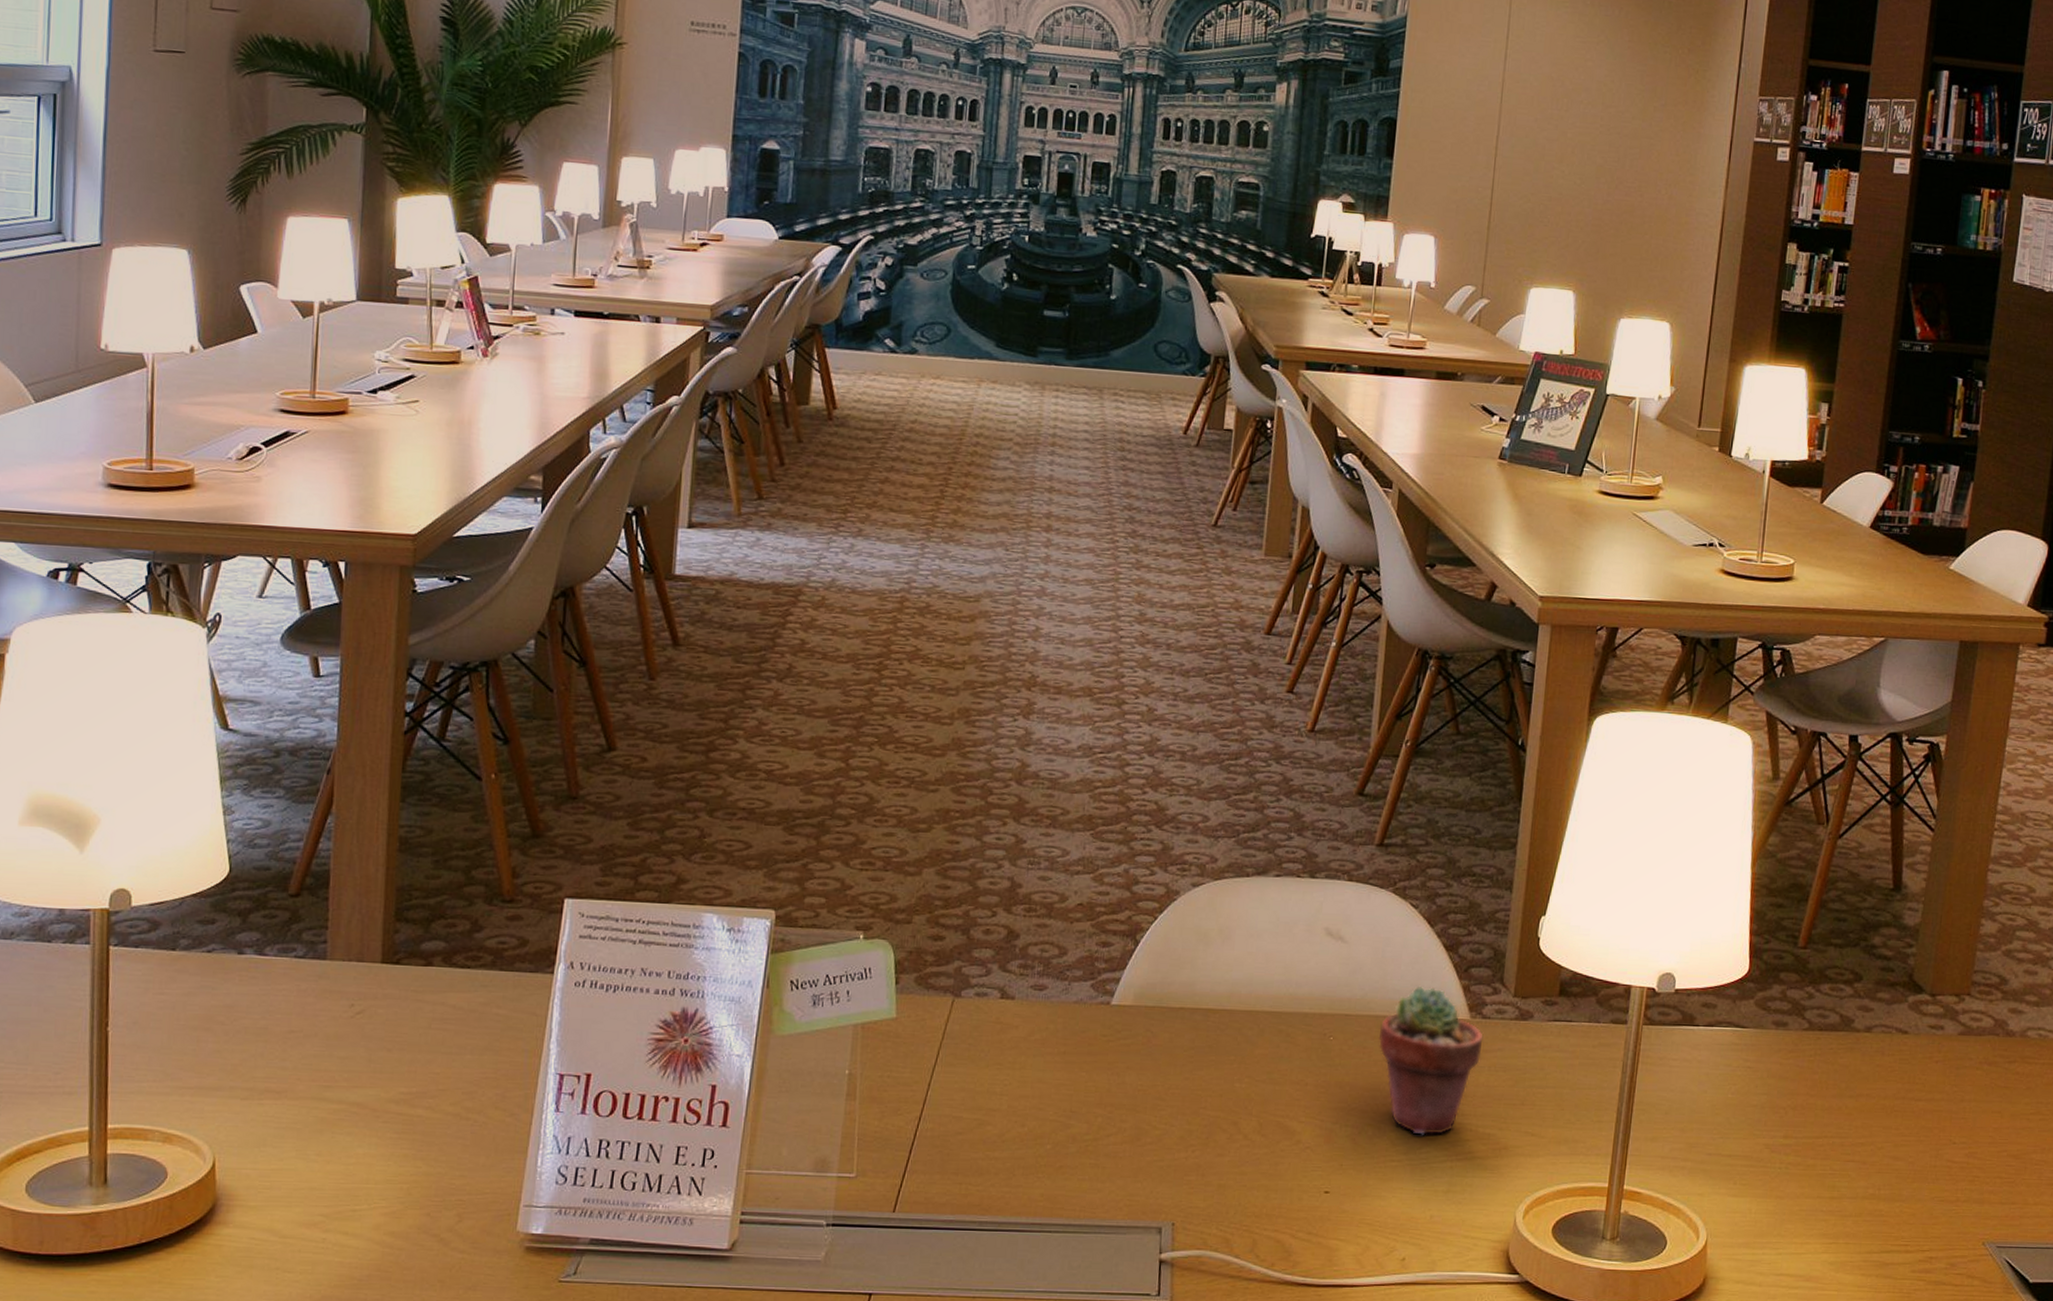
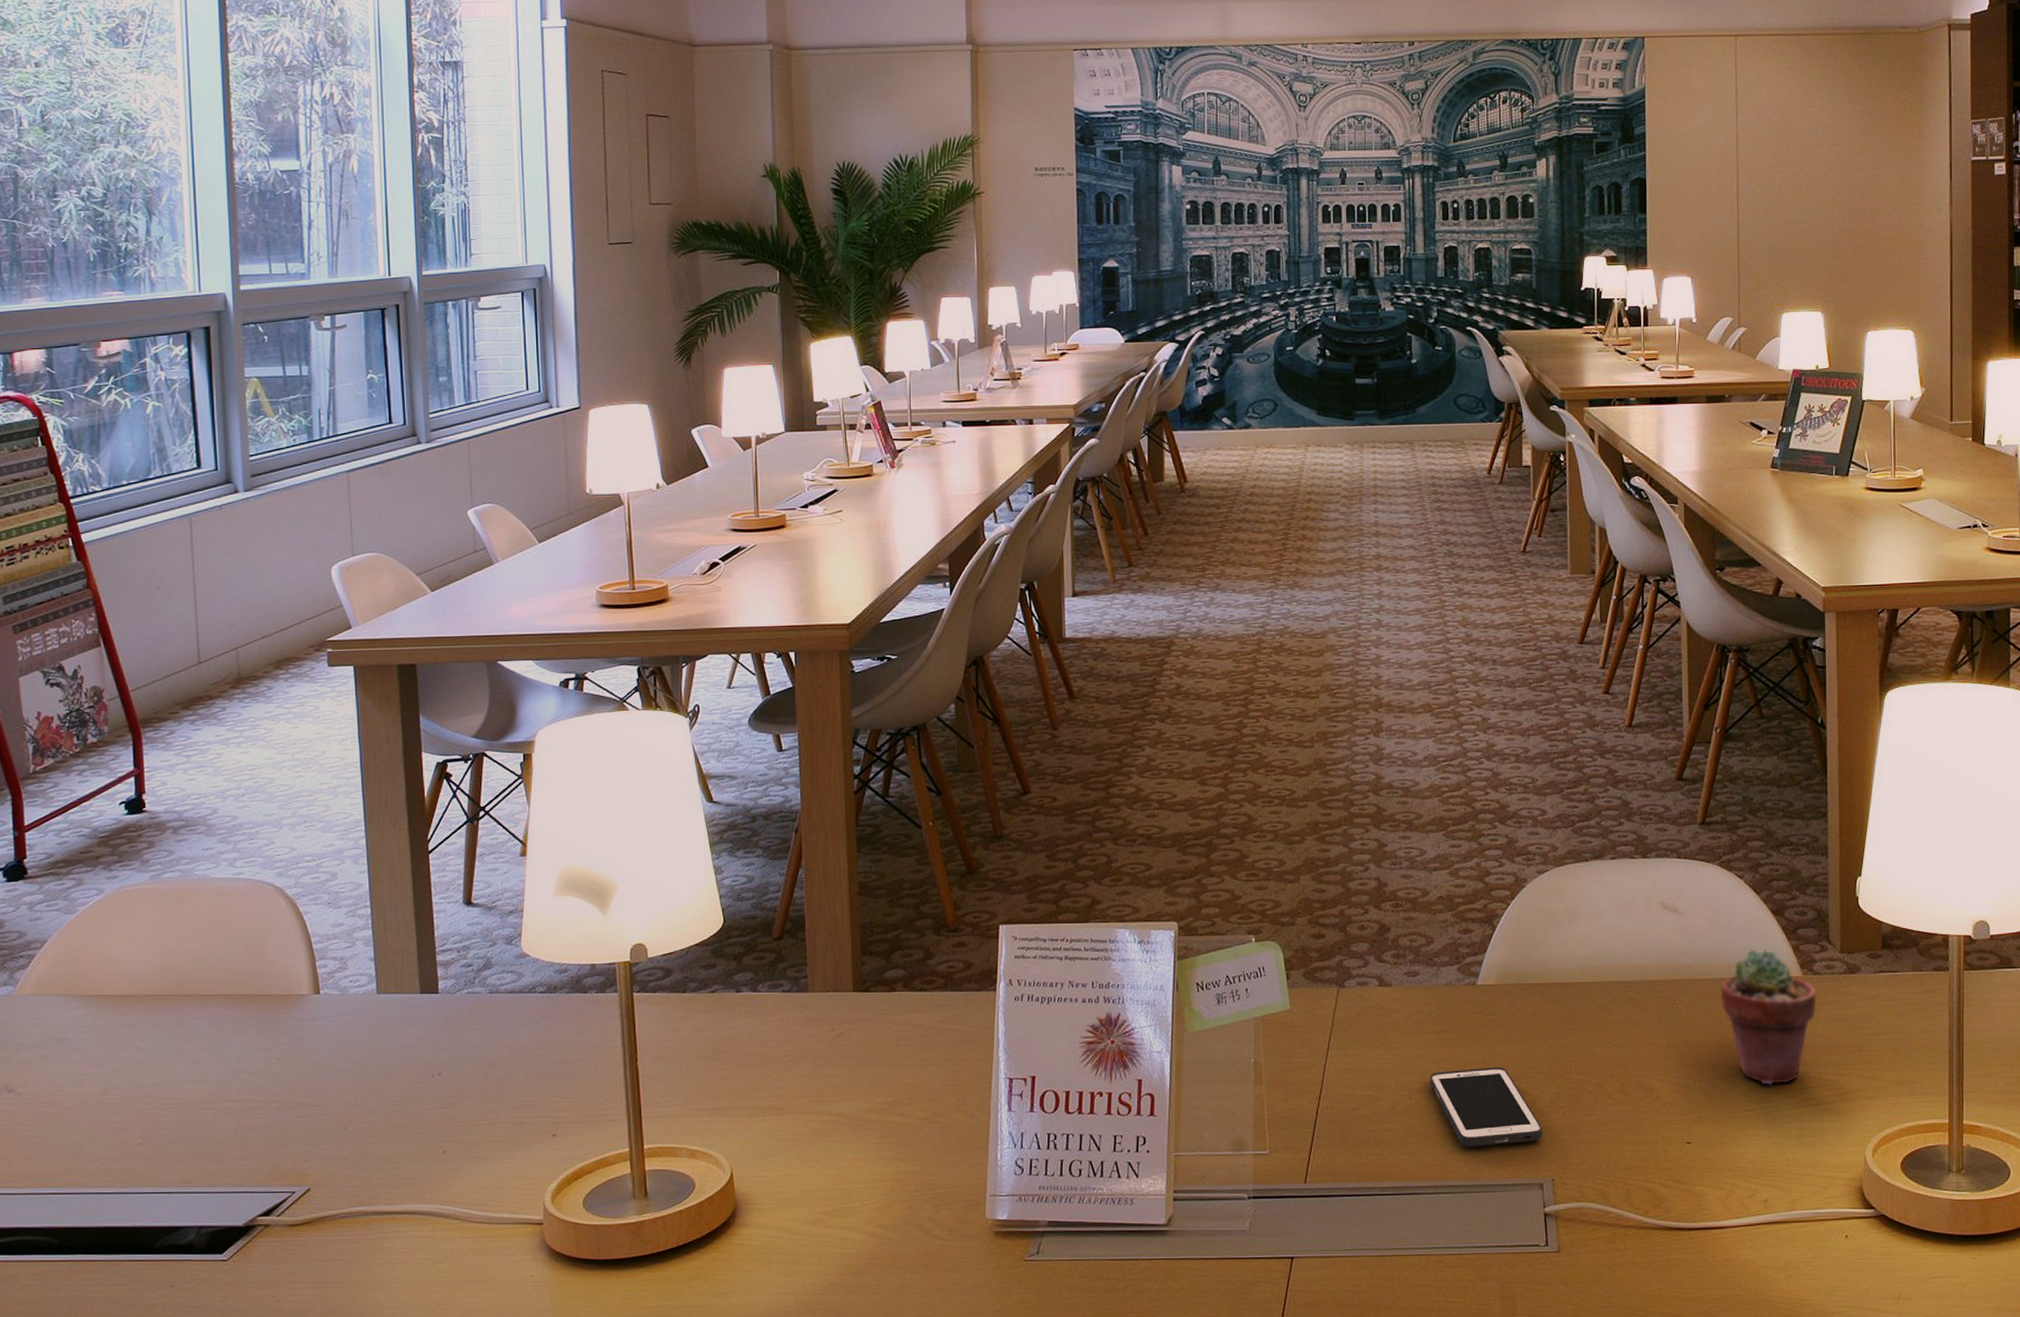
cell phone: none [1046,1096,1168,1183] -> present [1429,1067,1543,1147]

